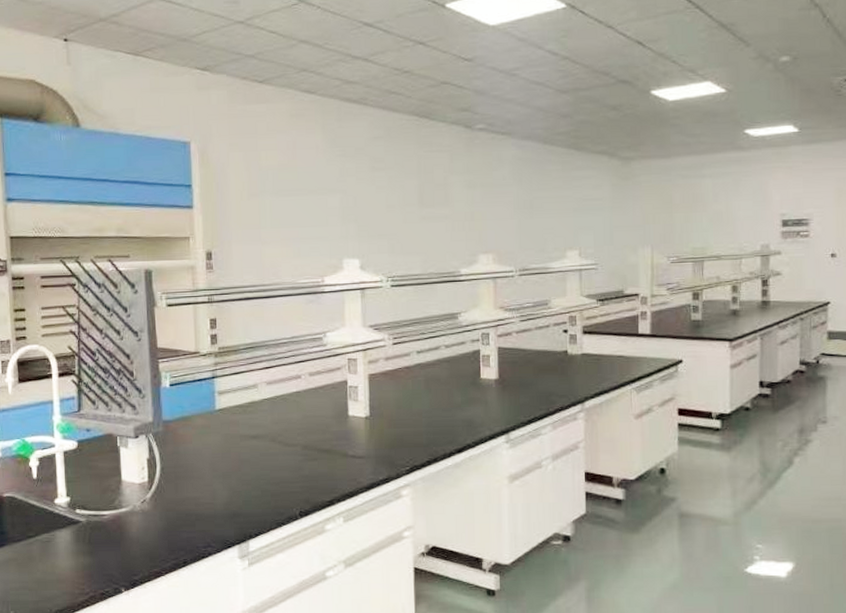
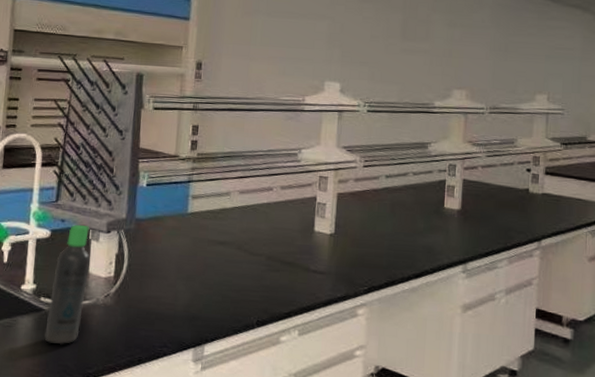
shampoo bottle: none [85,432,122,555] -> present [44,224,91,345]

